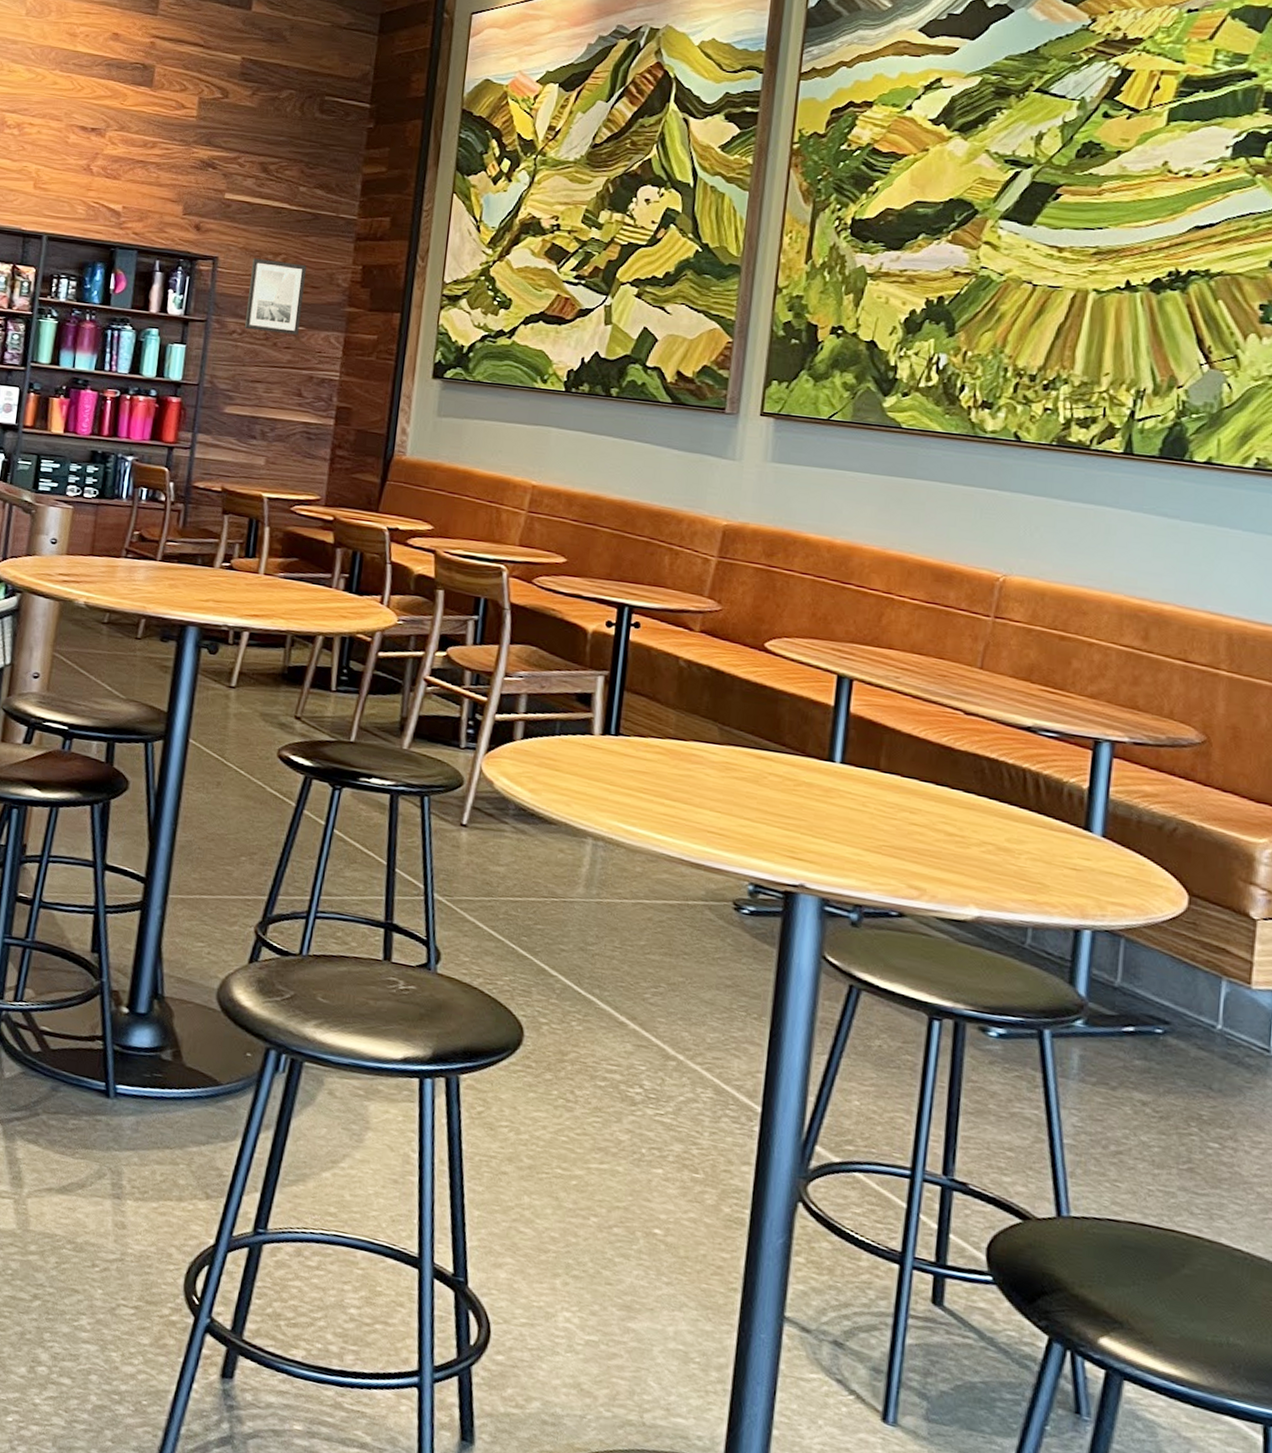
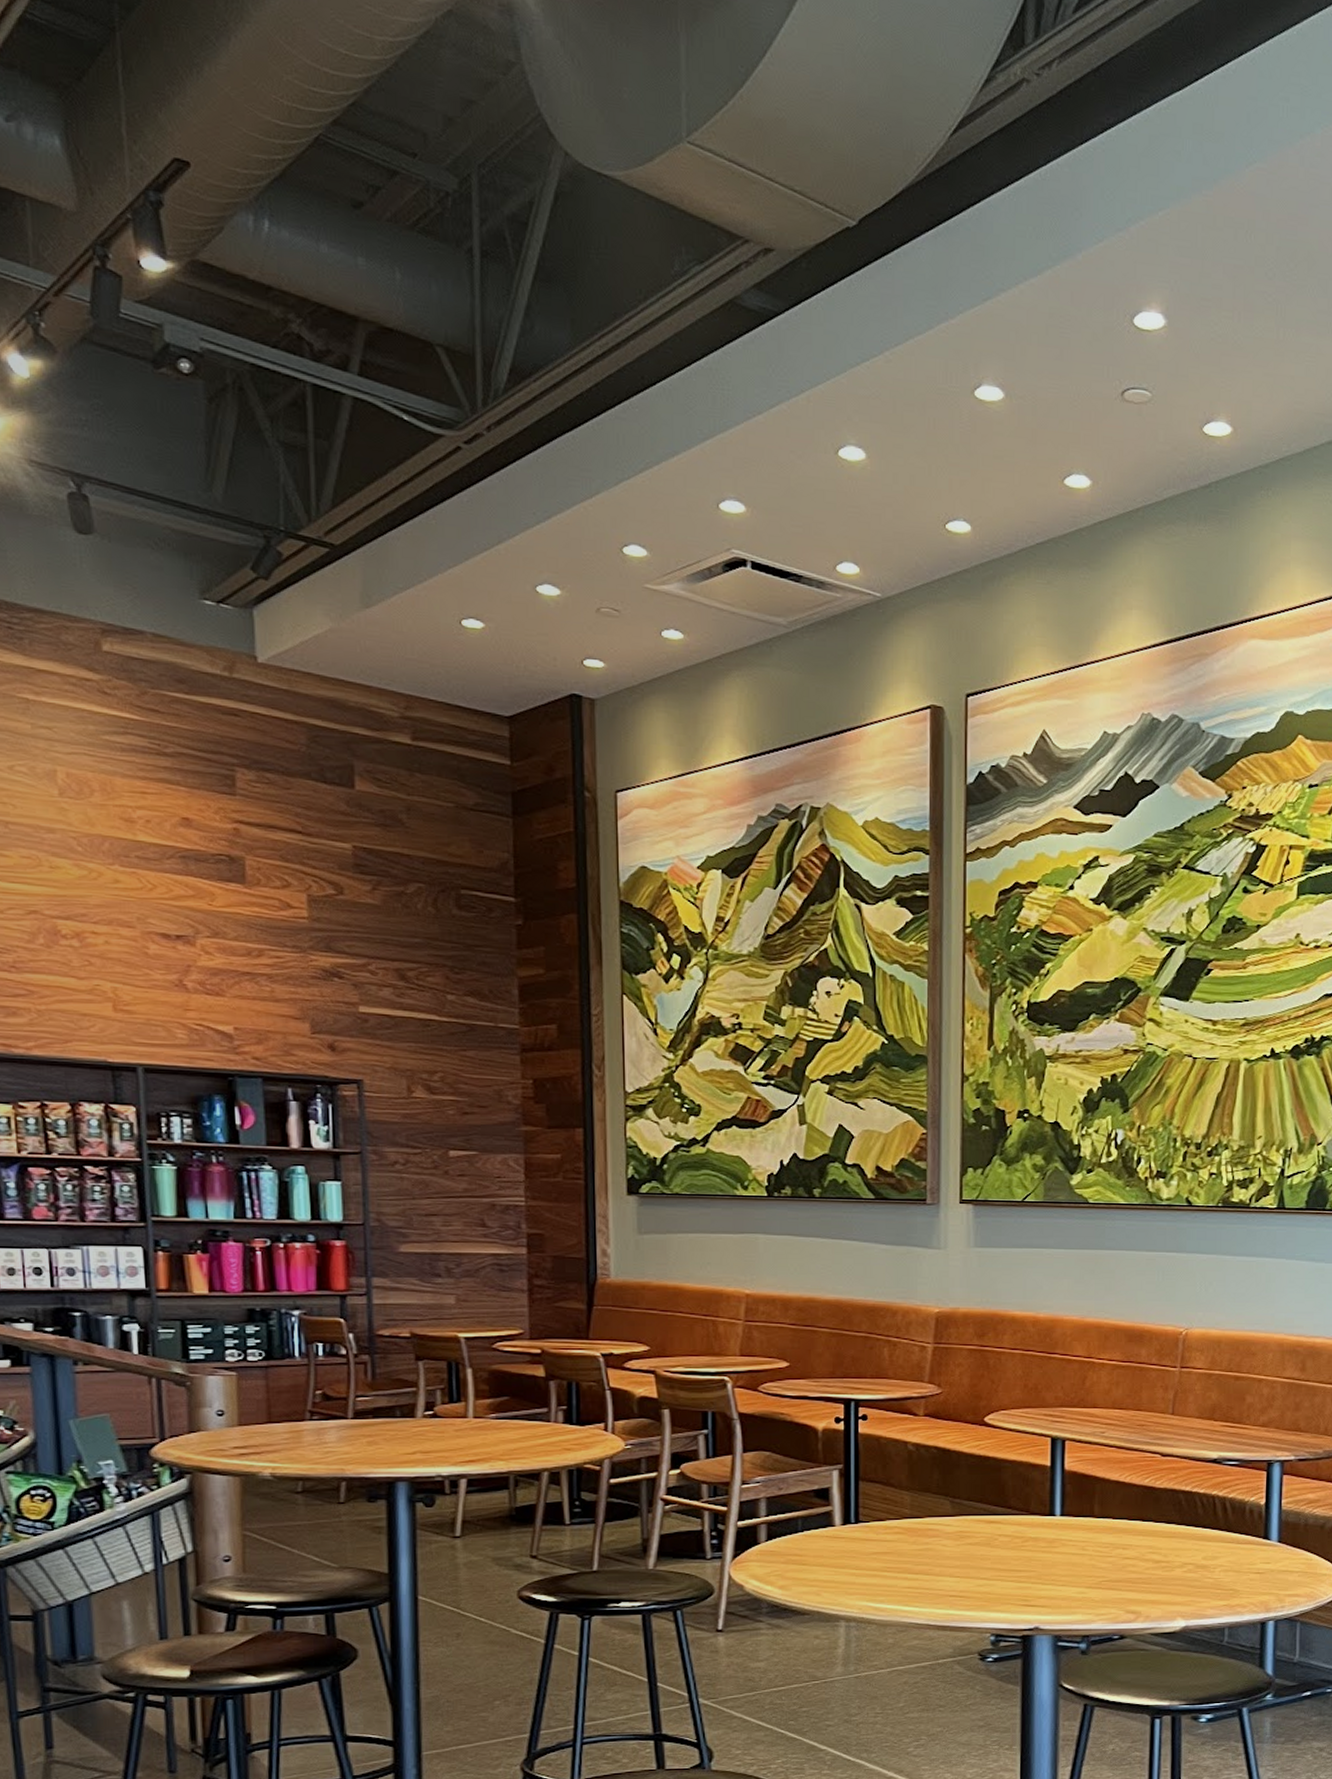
wall art: present [245,258,306,335] -> none [405,1078,471,1161]

